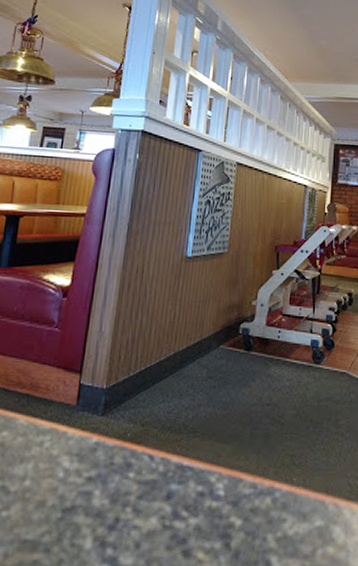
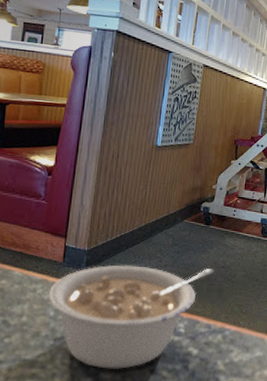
legume: none [57,406,258,551] -> present [48,265,214,369]

